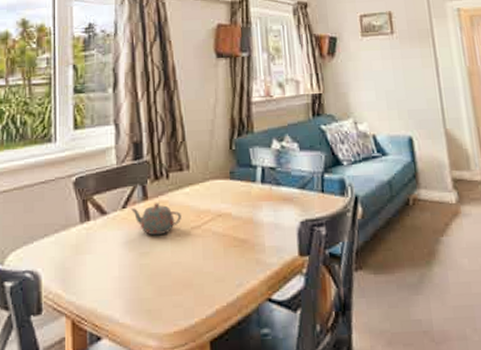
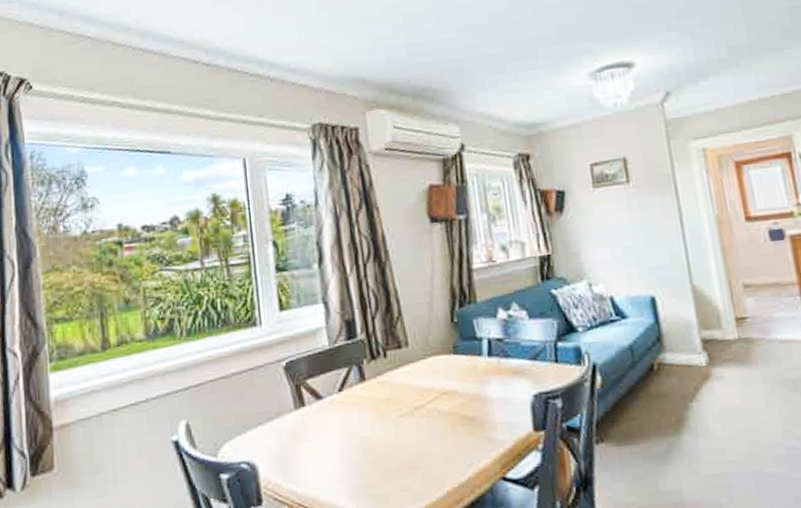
teapot: present [130,203,181,236] -> none [347,383,403,419]

